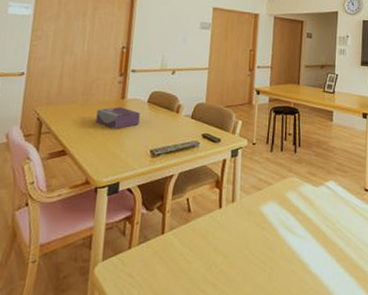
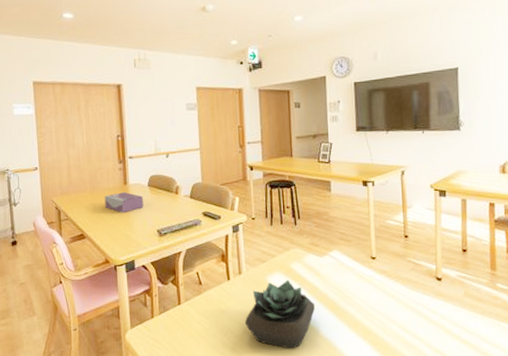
succulent plant: none [231,209,306,286] -> present [244,279,315,349]

